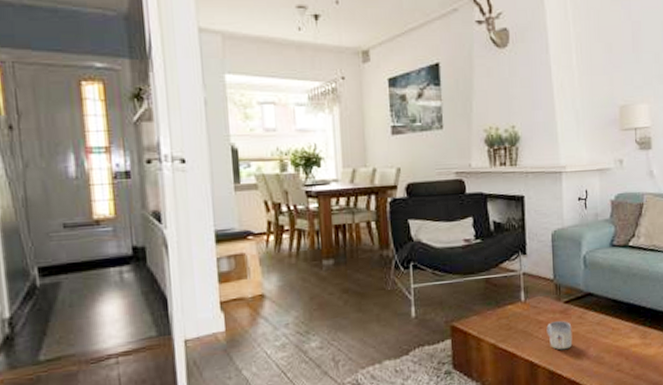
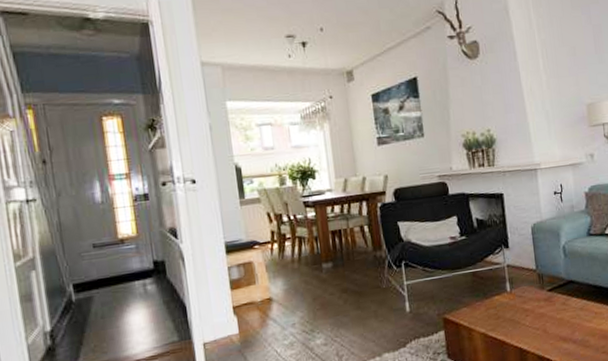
mug: present [546,320,573,350] -> none [532,308,559,336]

